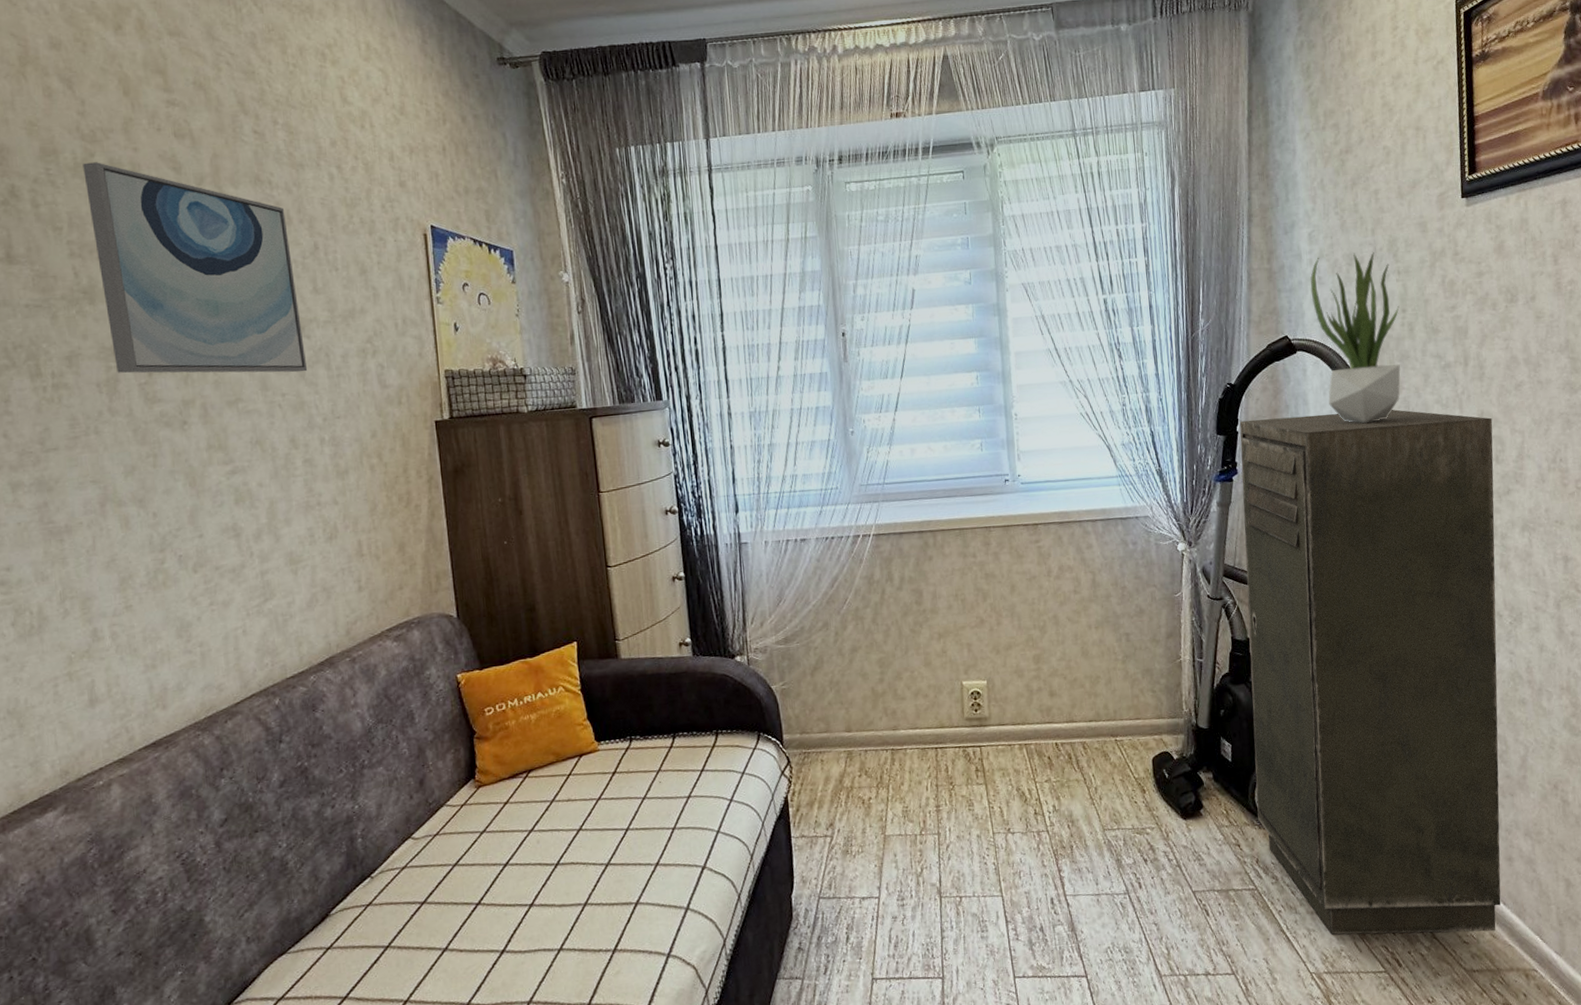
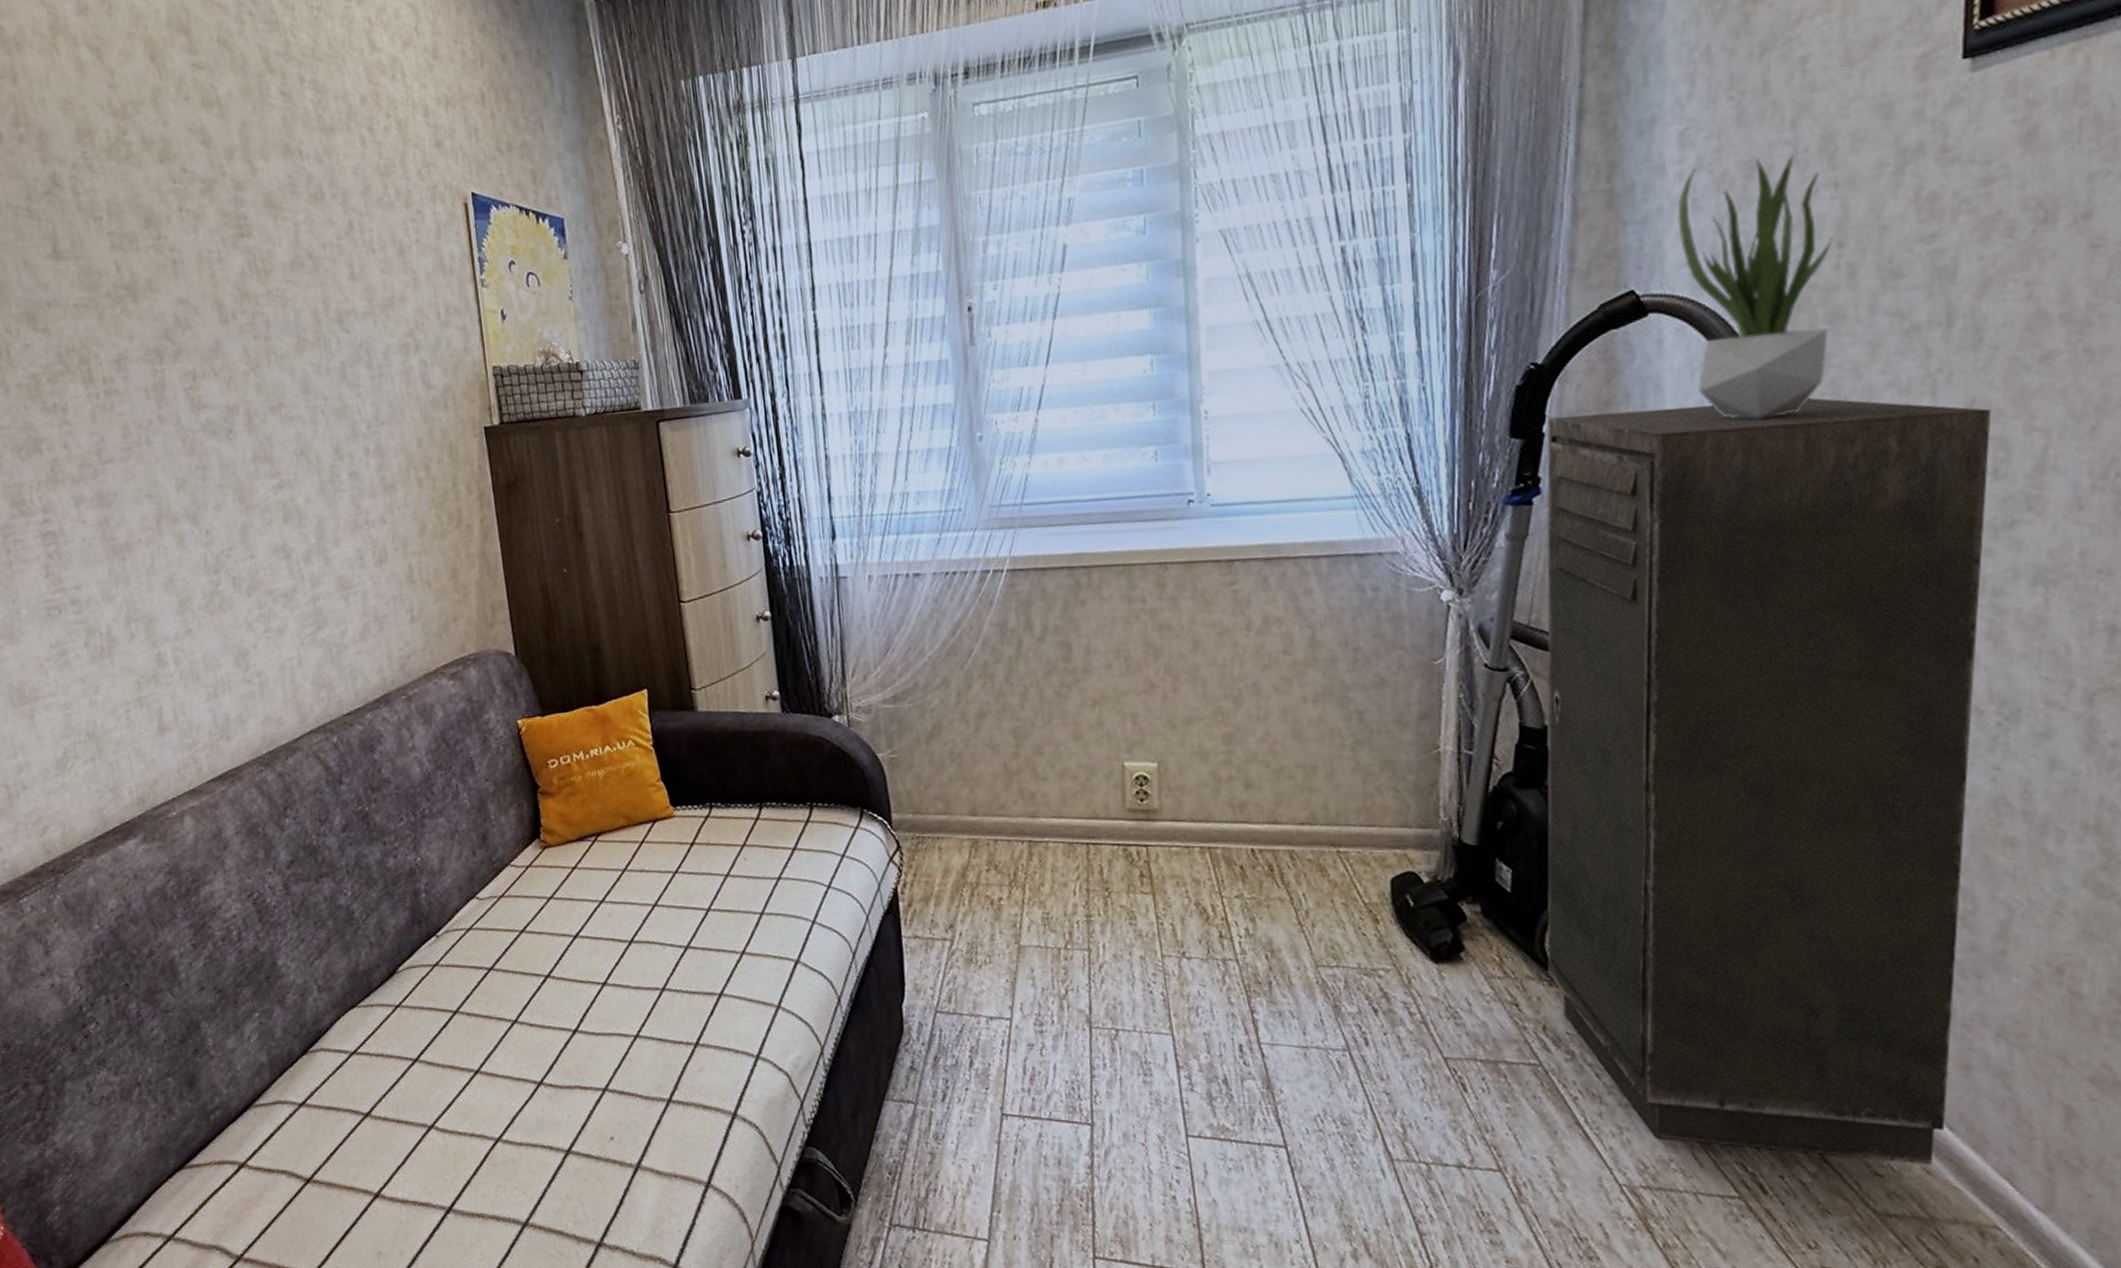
wall art: present [83,162,308,374] -> none [117,140,349,378]

